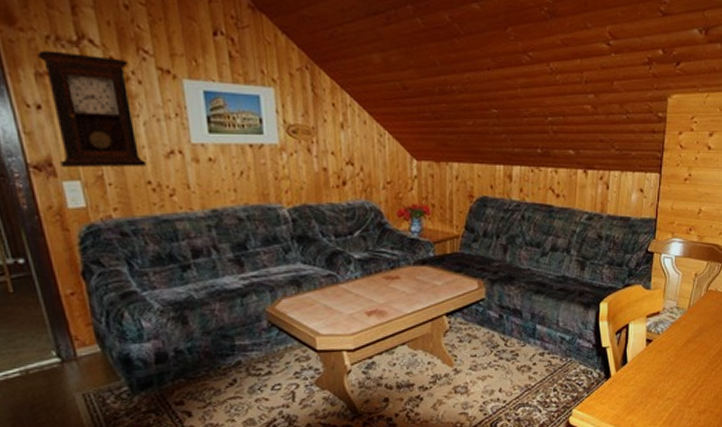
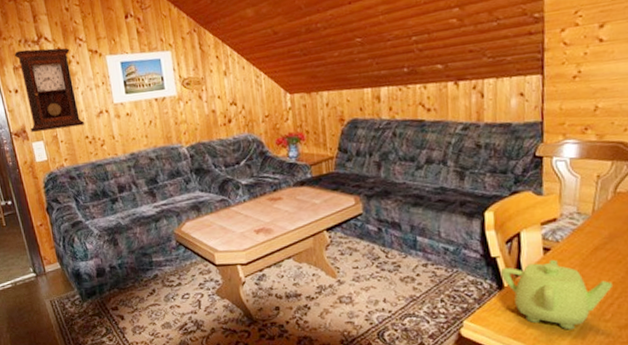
teapot: none [609,350,697,416] -> present [500,259,612,330]

